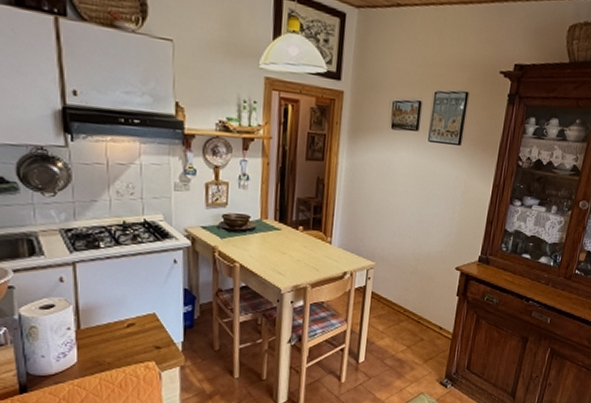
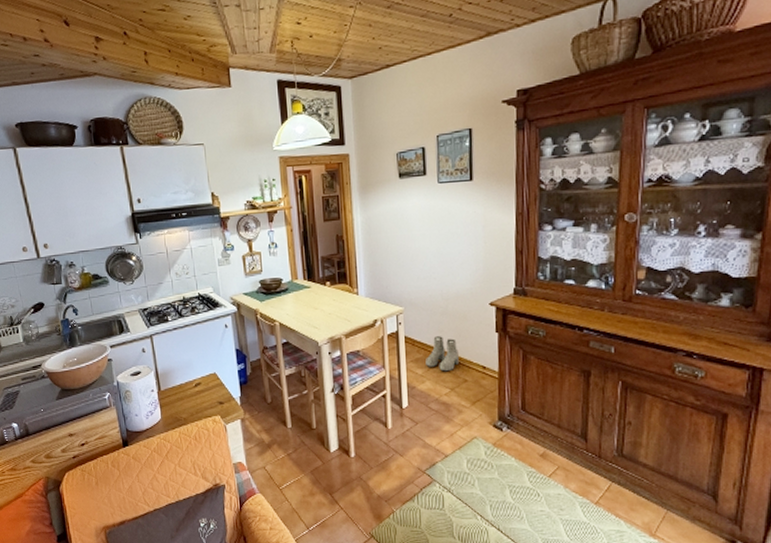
boots: none [388,294,420,330] -> present [426,336,459,372]

